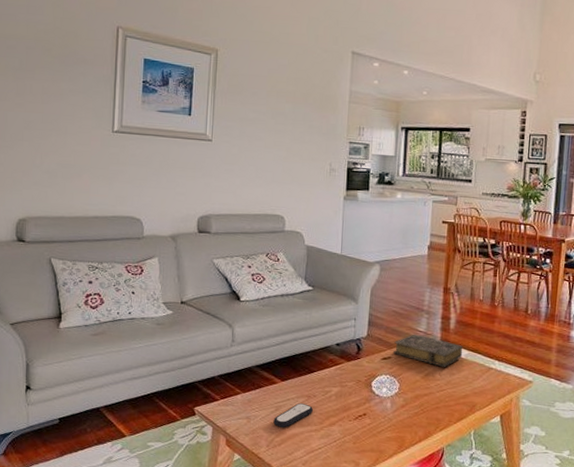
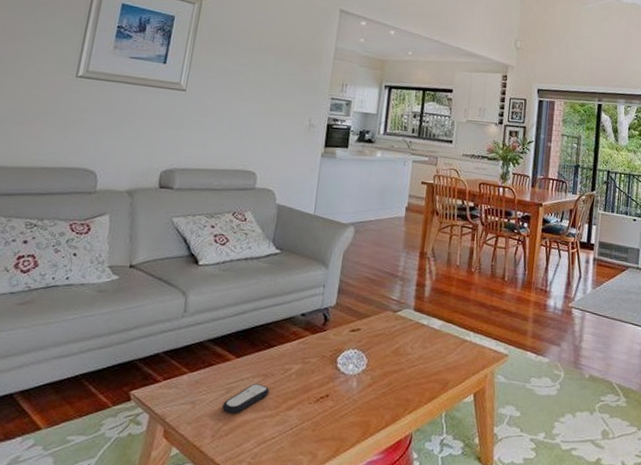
book: present [392,334,463,367] -> none [362,302,438,340]

